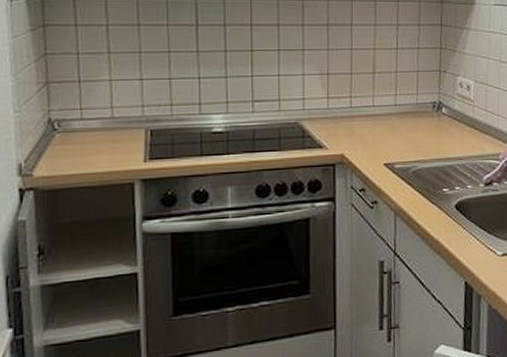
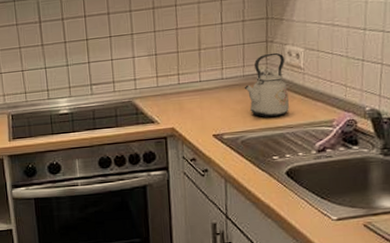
kettle: none [417,83,460,148] -> present [244,52,289,118]

